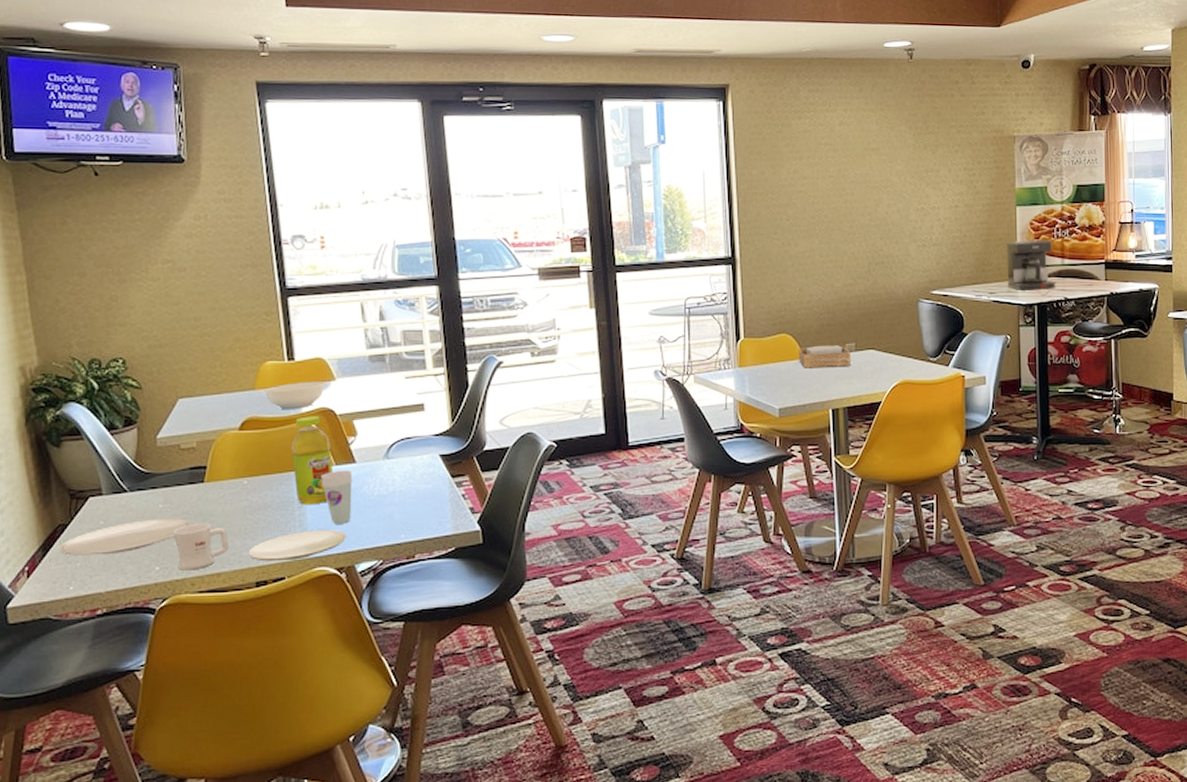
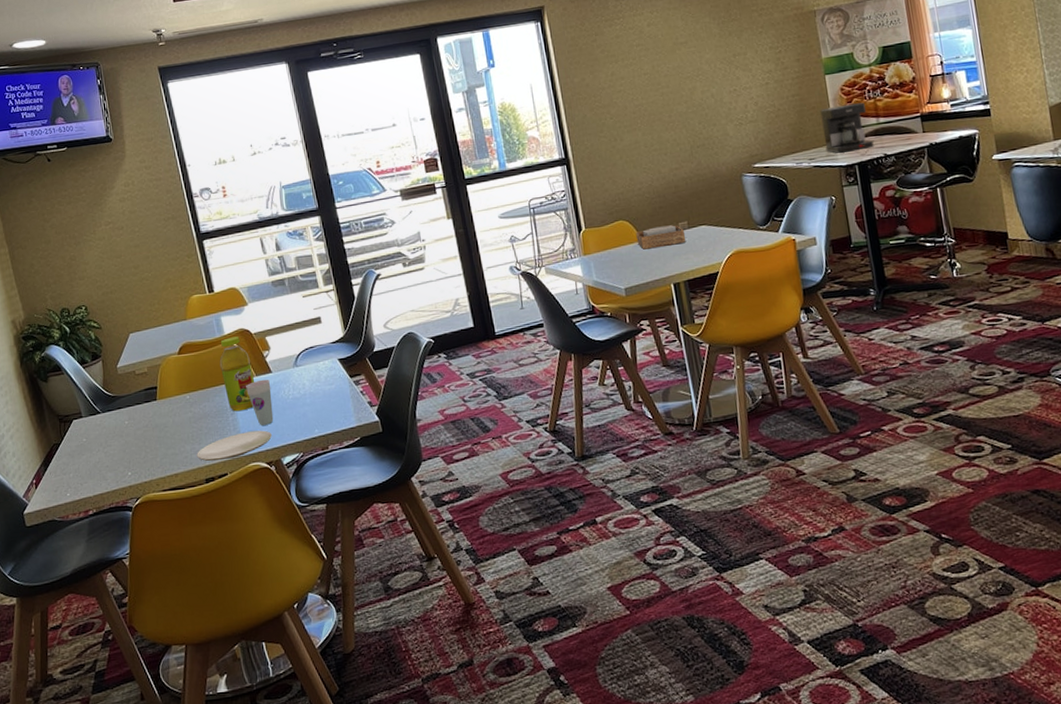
plate: present [59,518,191,556] -> none [56,431,151,469]
mug: present [173,522,229,571] -> none [138,433,181,474]
bowl: present [264,381,325,409] -> none [194,307,240,334]

